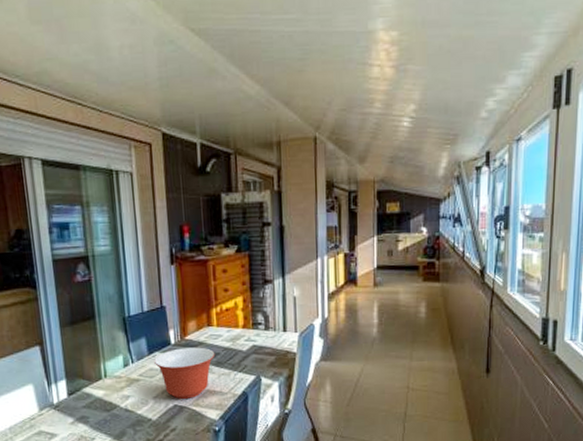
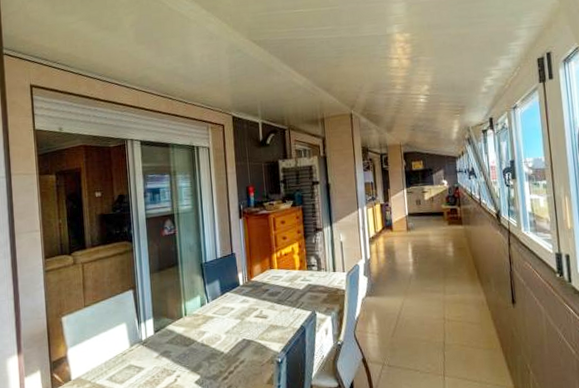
mixing bowl: present [153,347,215,399] -> none [225,287,277,334]

